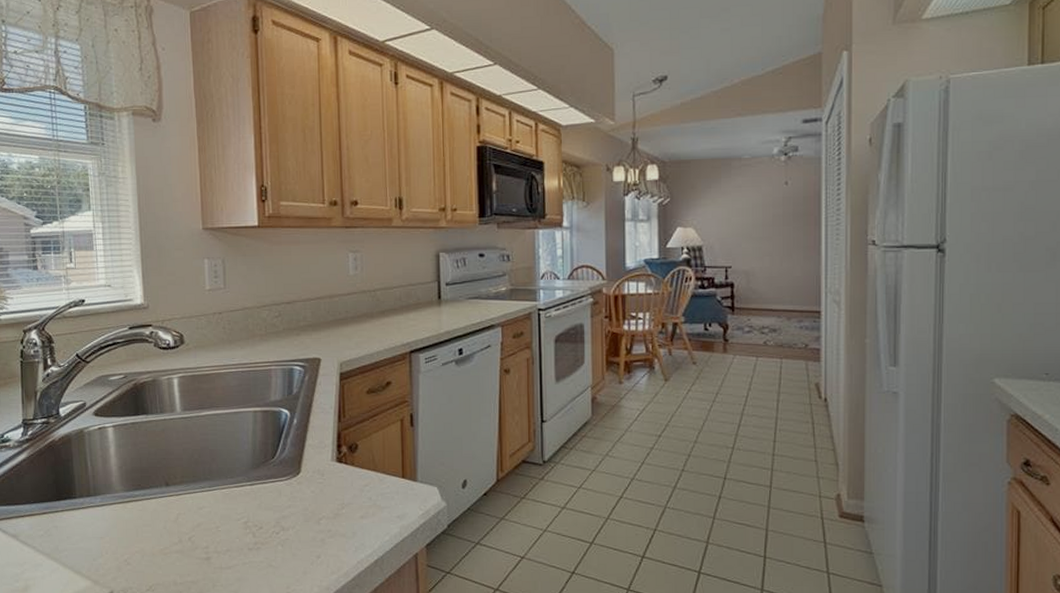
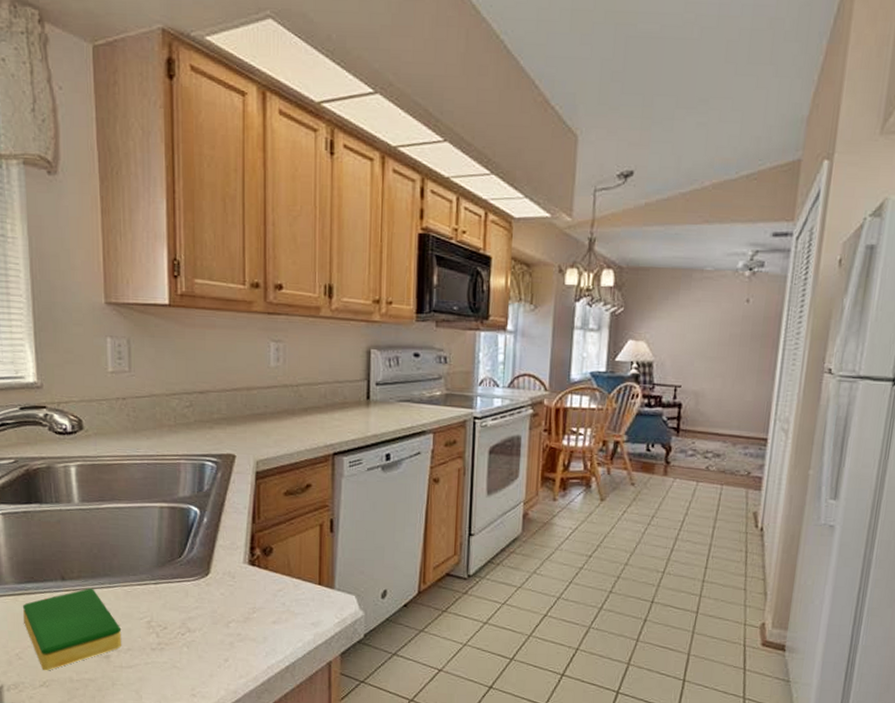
dish sponge: none [131,493,221,575] -> present [23,588,122,671]

